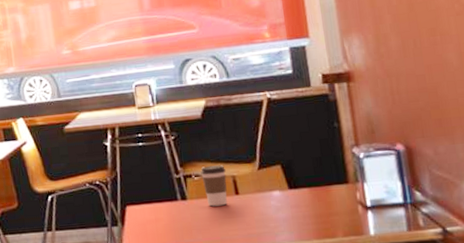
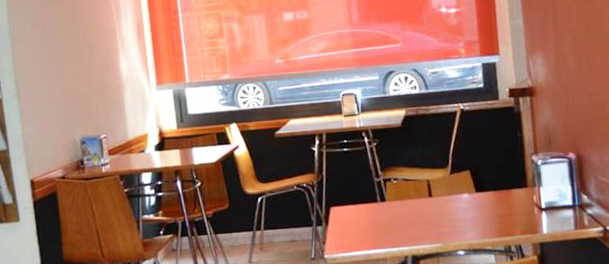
coffee cup: present [201,165,227,207] -> none [399,170,422,208]

